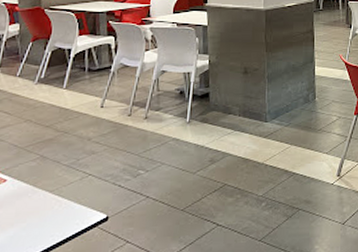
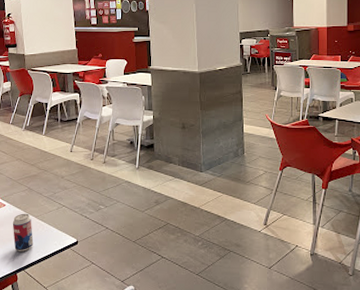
beverage can: none [15,188,46,239] -> present [12,213,34,252]

